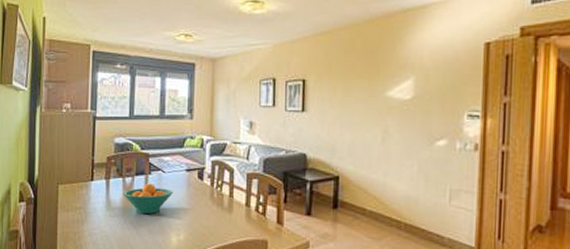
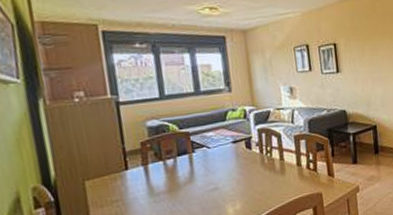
fruit bowl: present [123,183,173,214] -> none [166,161,222,193]

